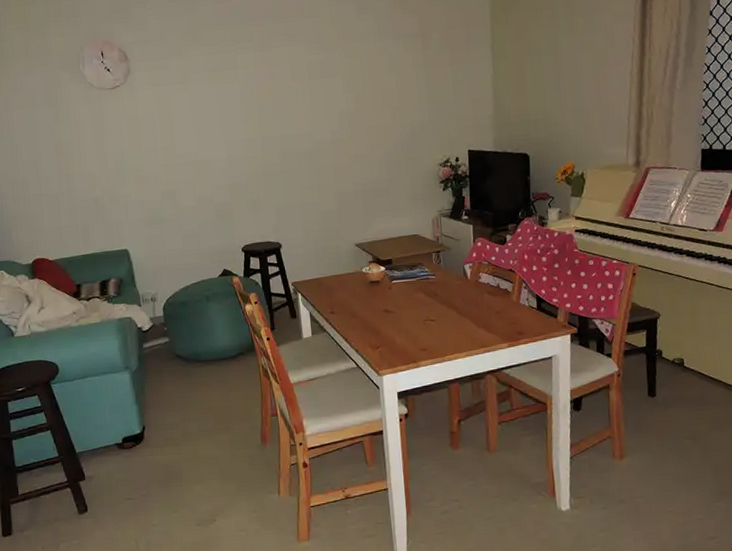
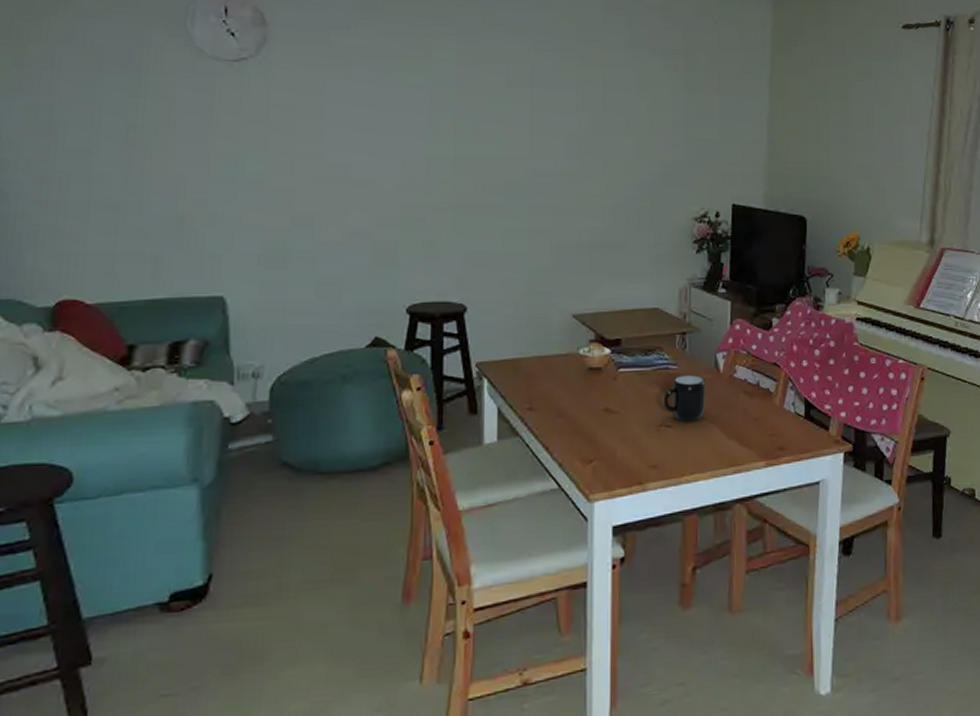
mug: none [426,282,459,317] -> present [663,375,707,422]

